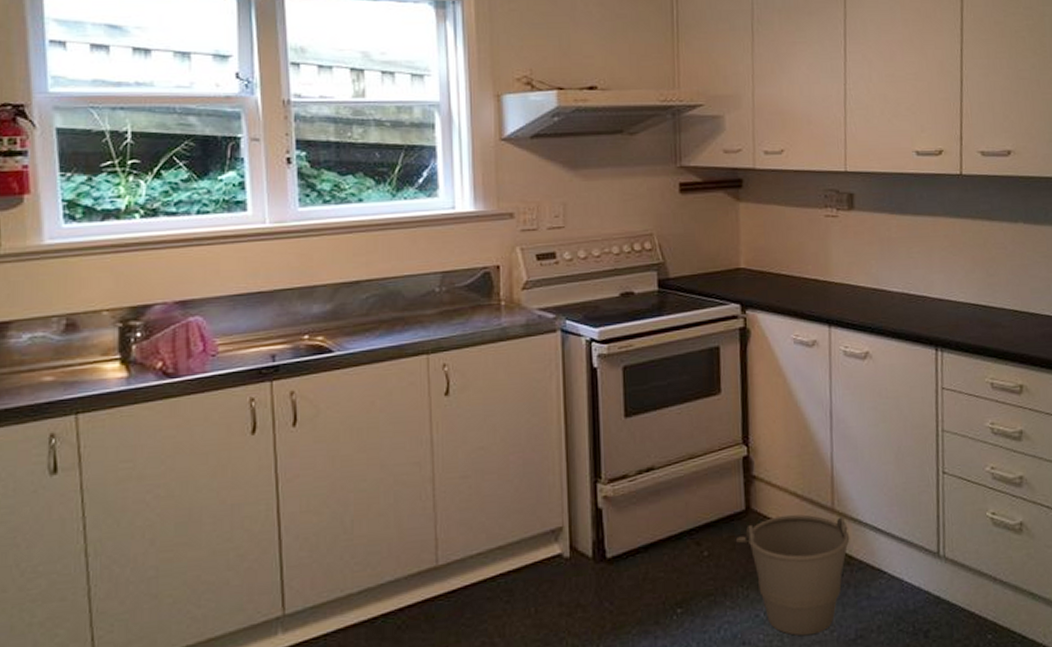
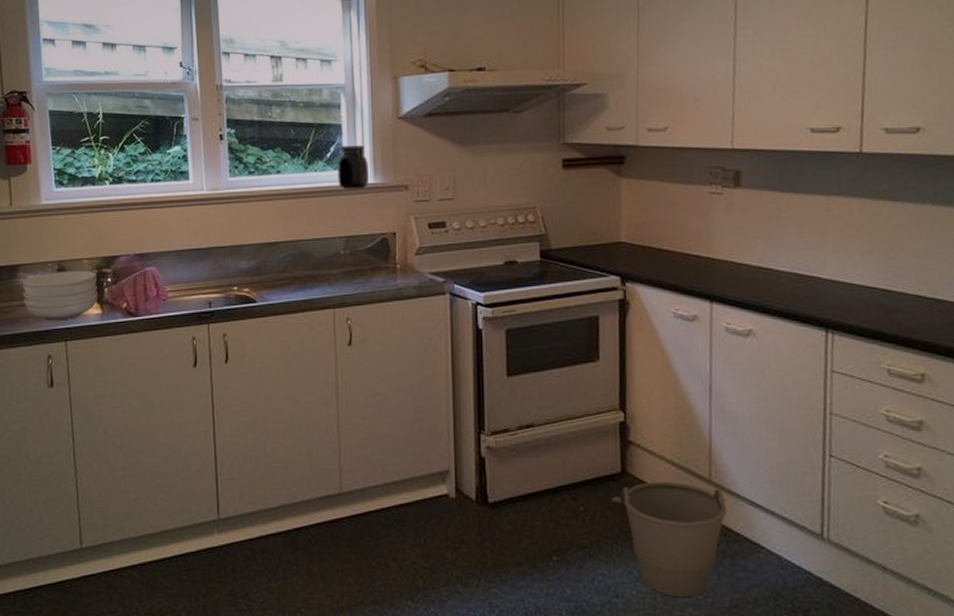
bowl: none [13,324,123,390] -> present [22,270,99,321]
jar: none [432,170,468,220] -> present [338,145,369,190]

